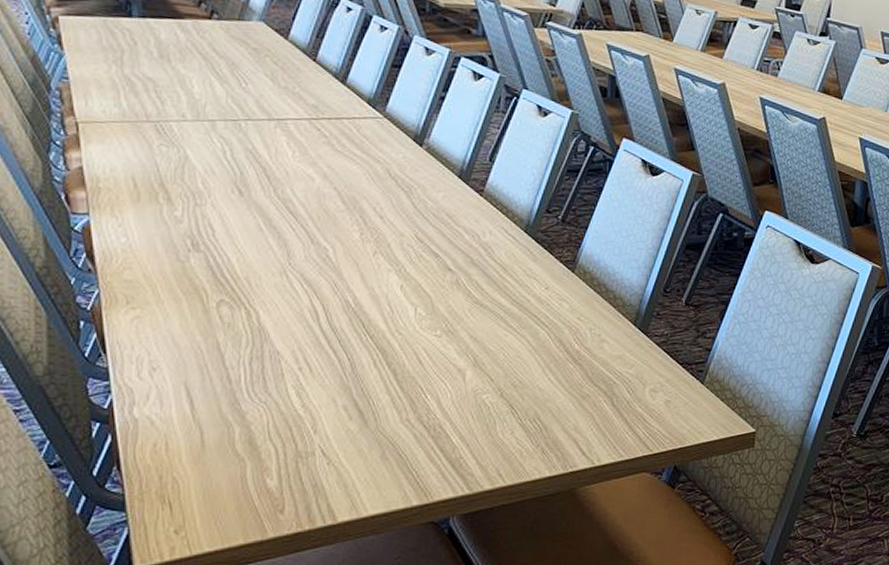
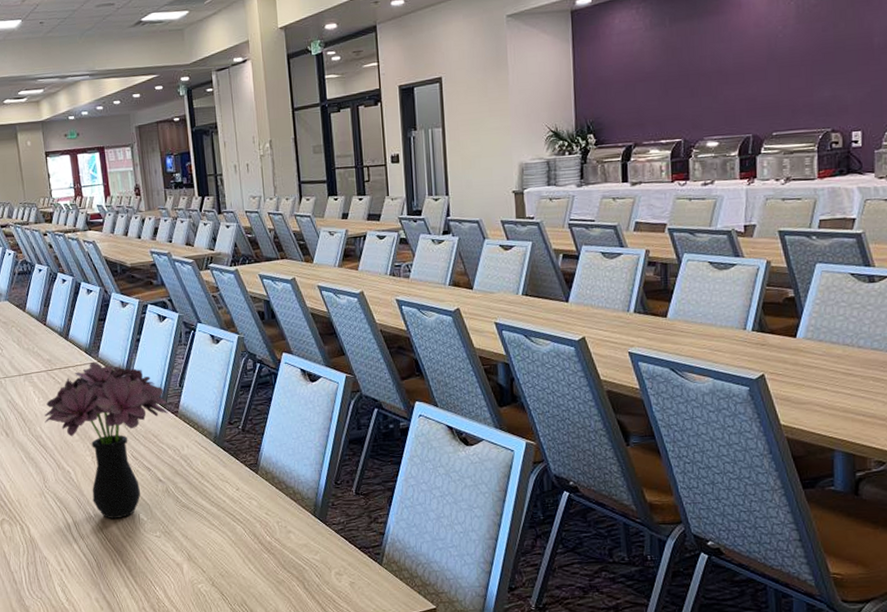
flower arrangement: none [298,117,471,312] -> present [44,362,168,519]

